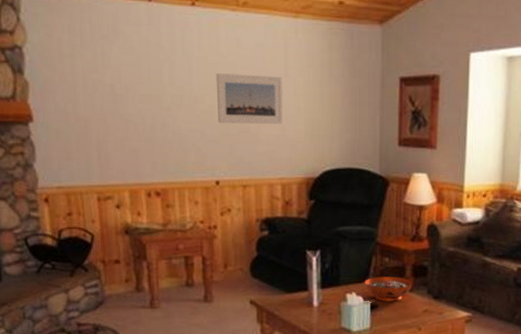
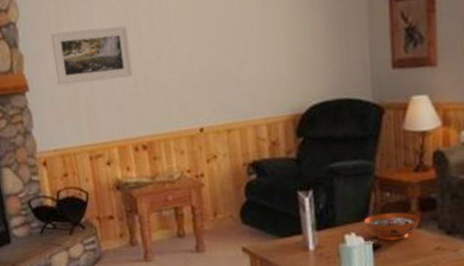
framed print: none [61,63,150,121] -> present [50,25,133,86]
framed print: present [215,74,283,125] -> none [192,13,264,69]

